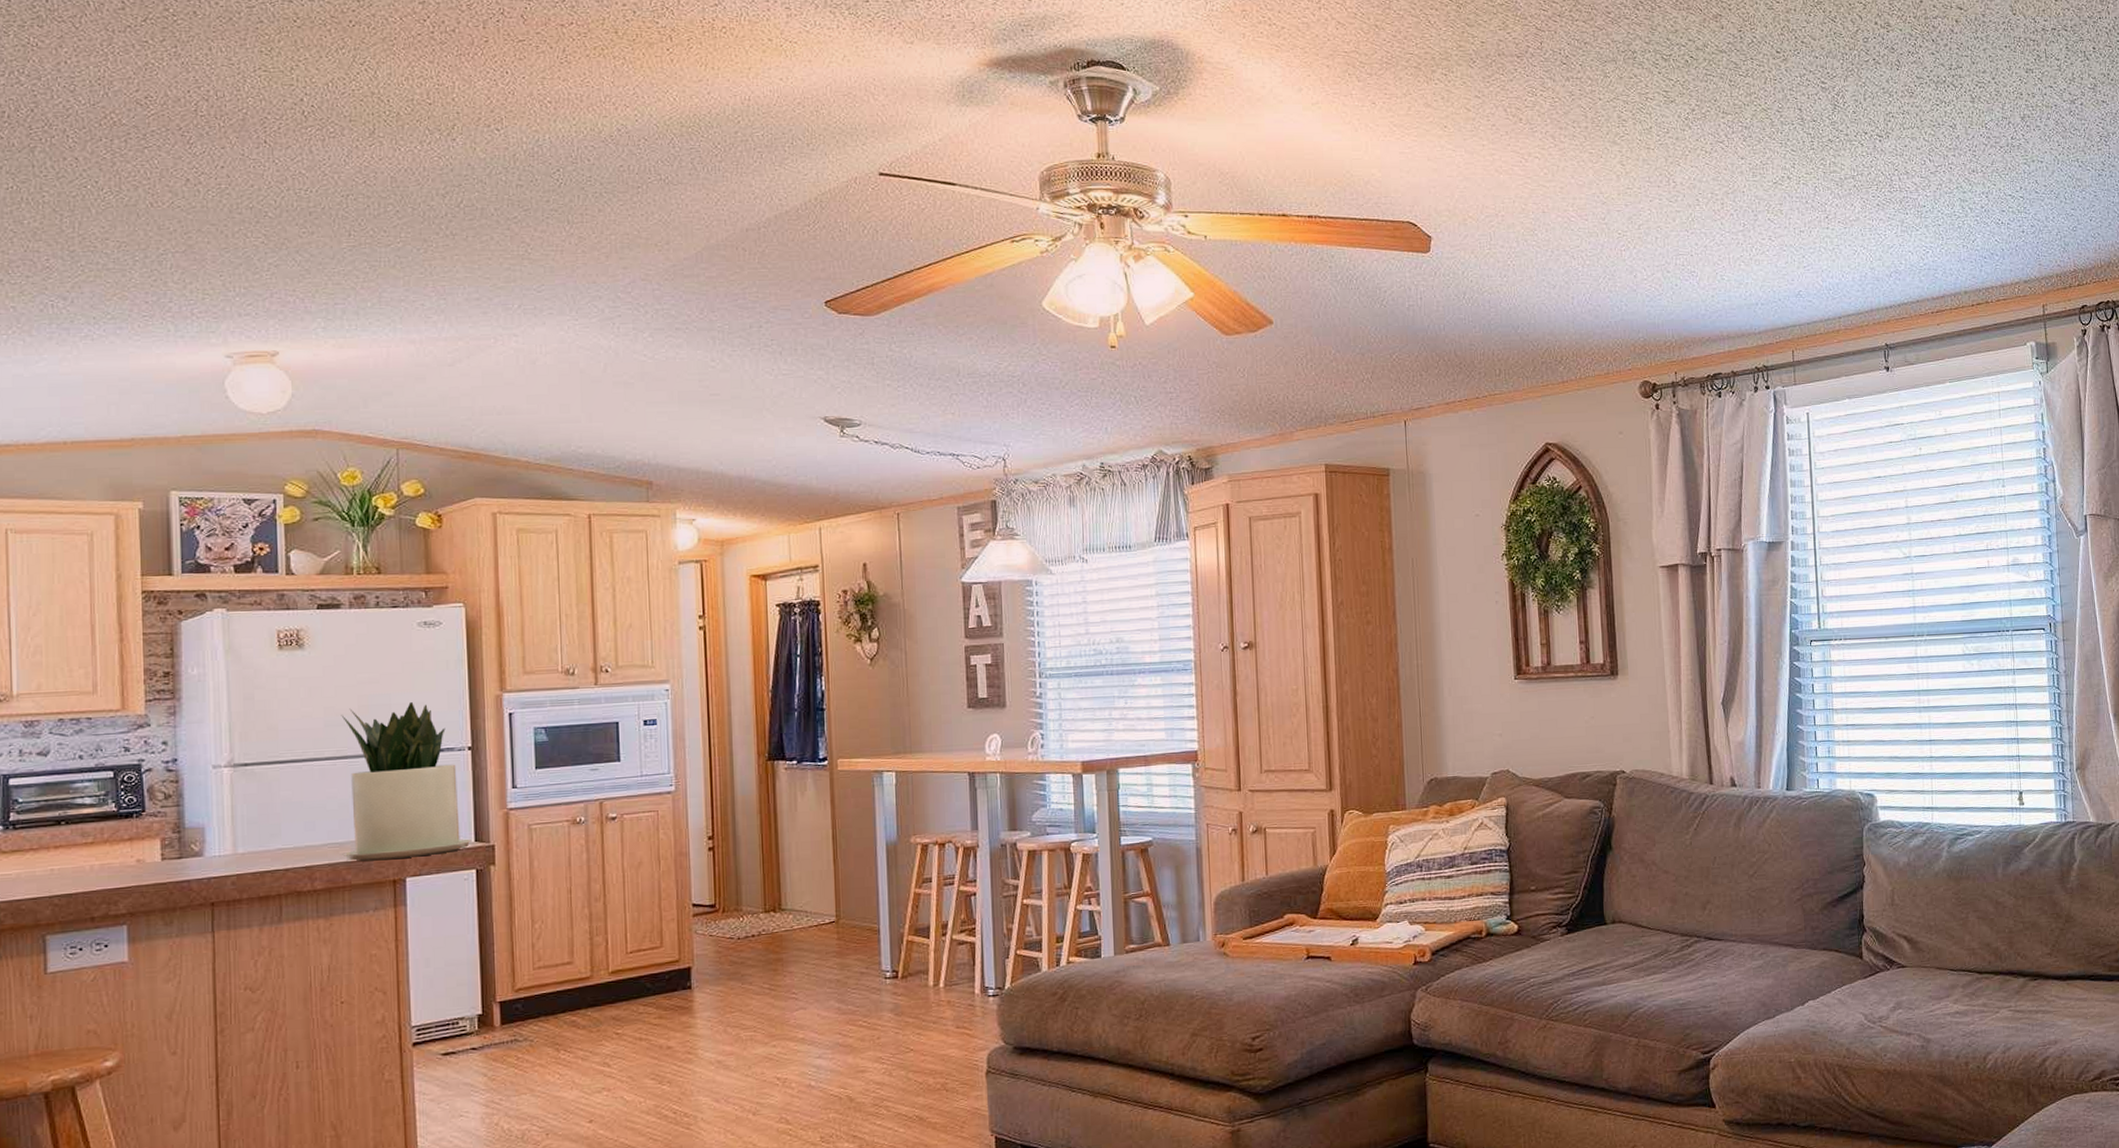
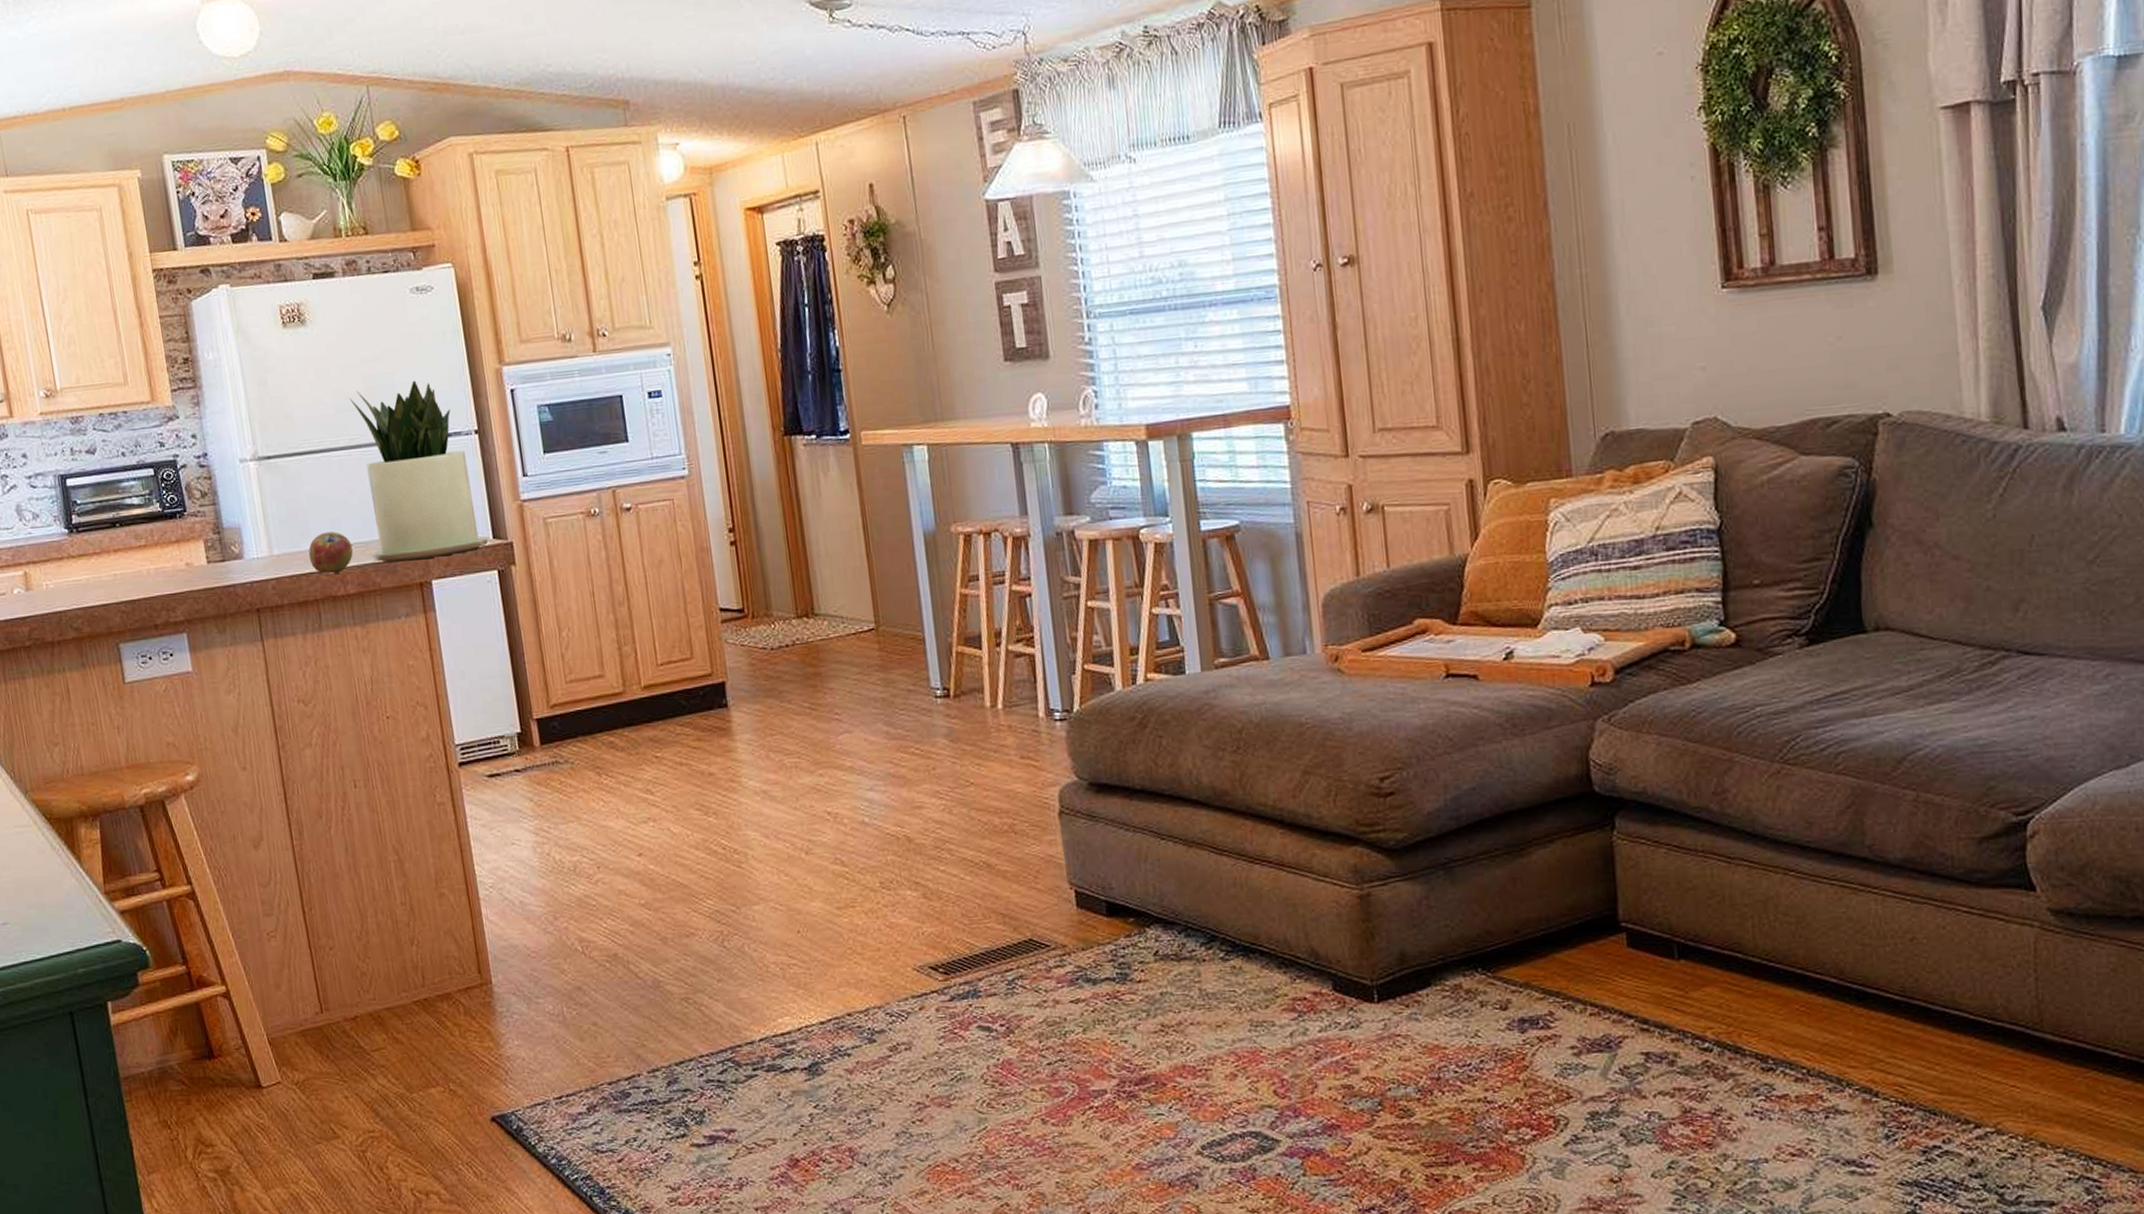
fruit: none [276,833,325,871] -> present [308,531,353,574]

